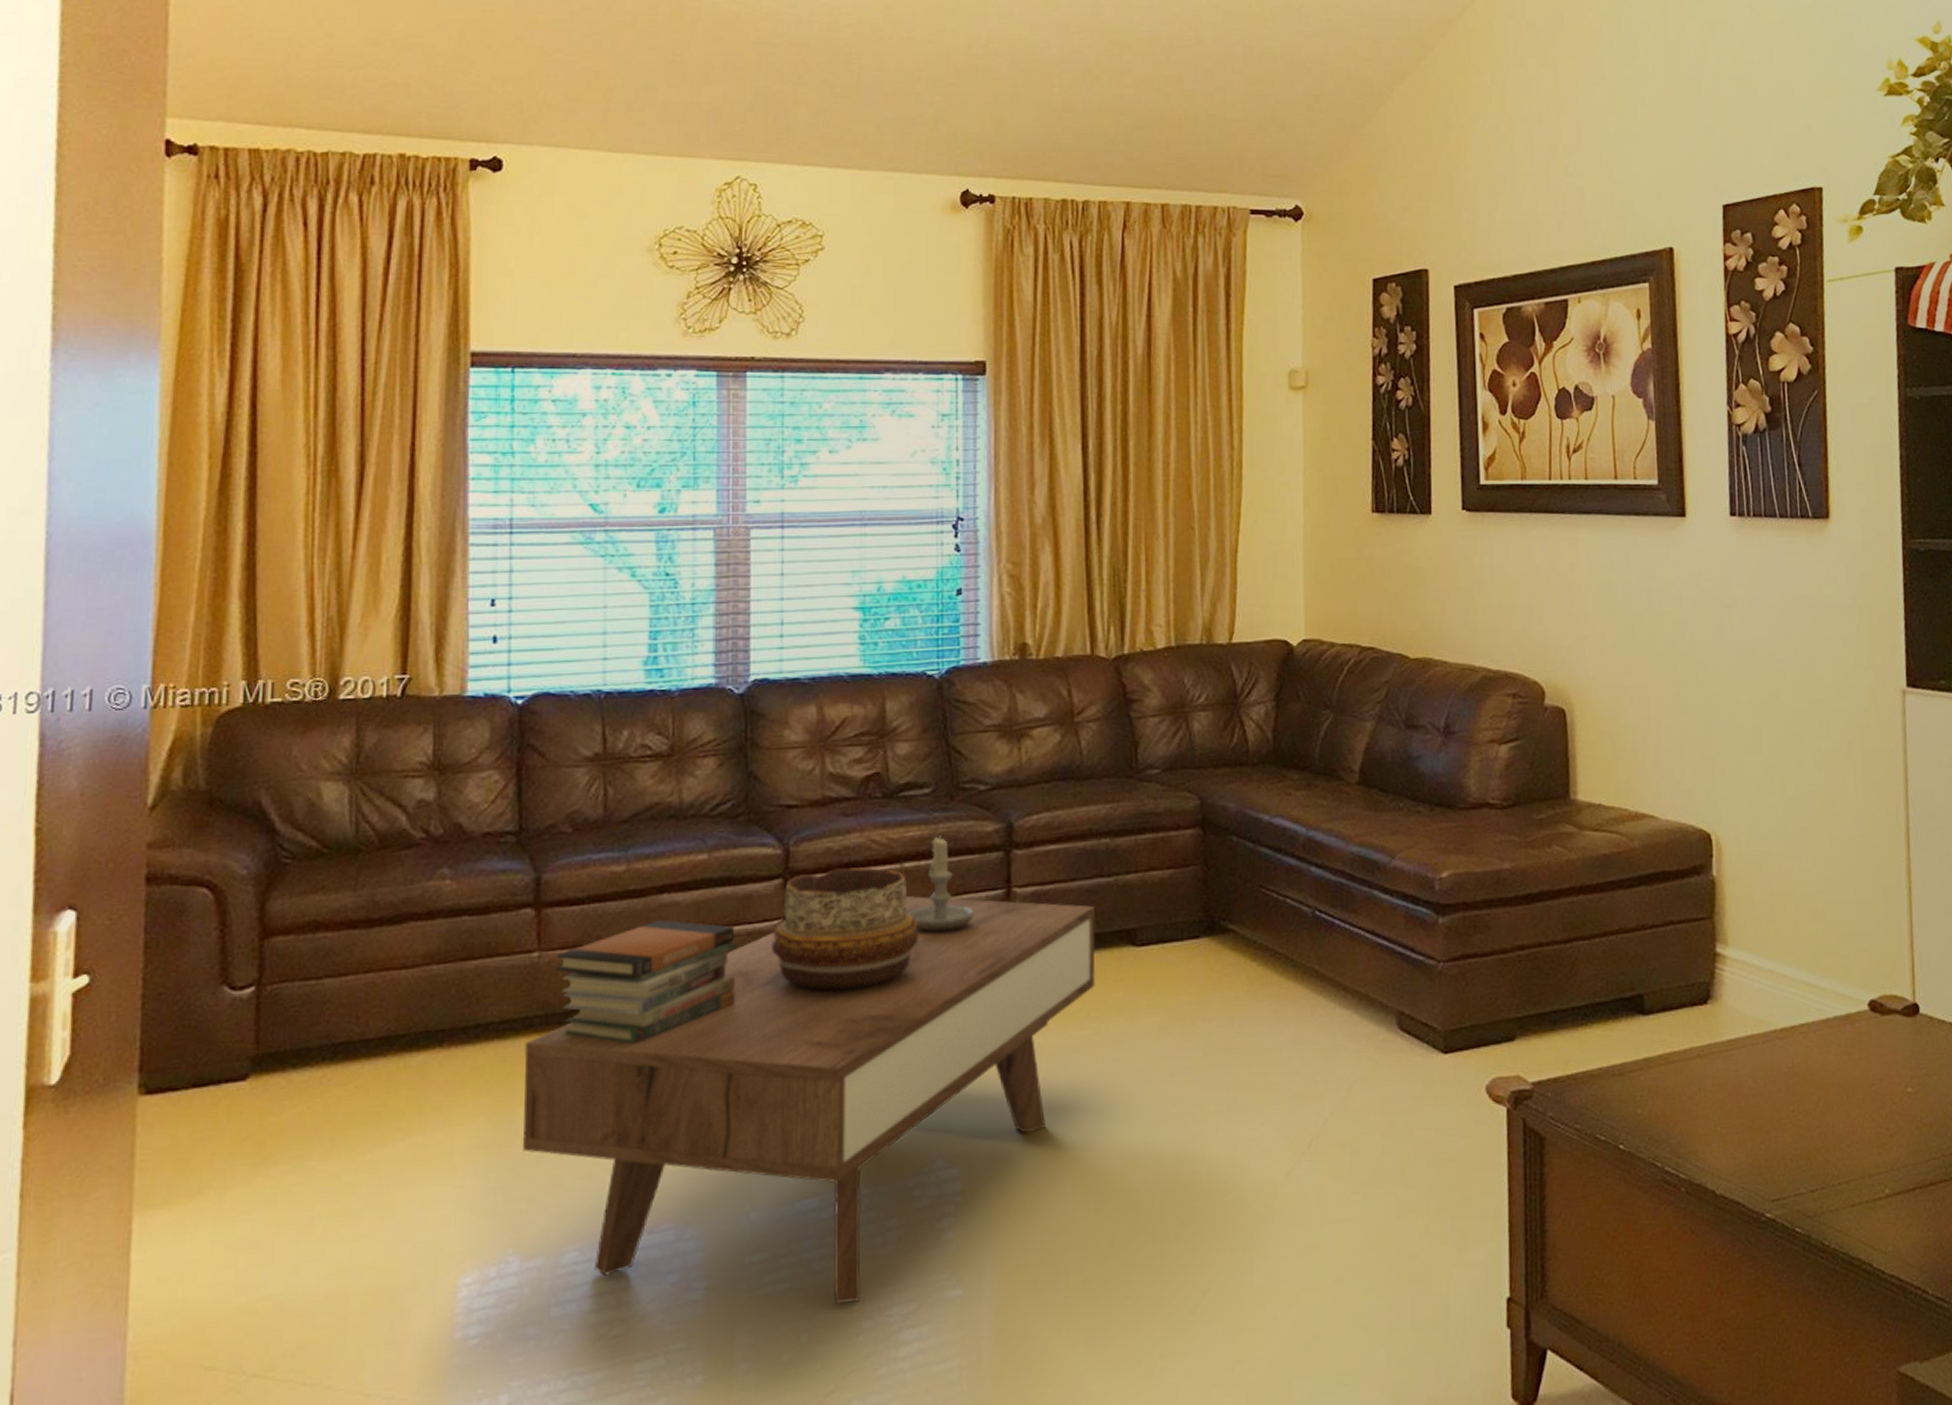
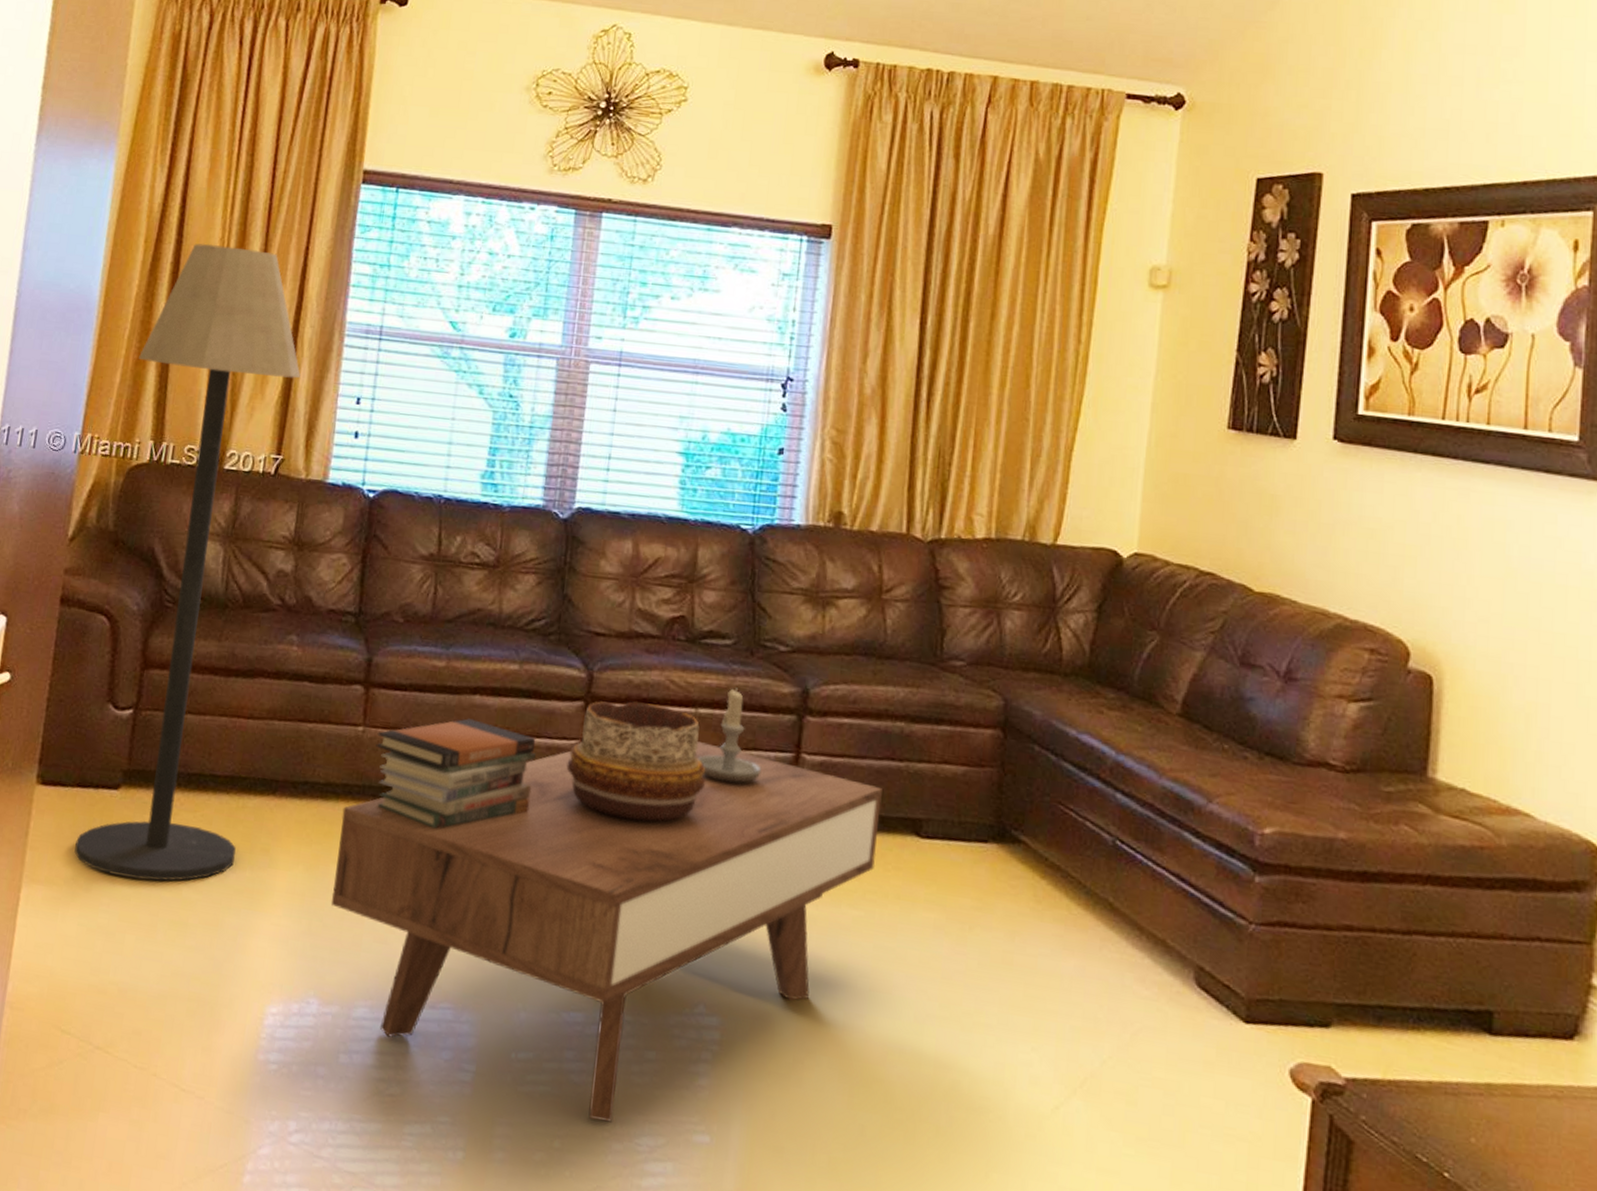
floor lamp: none [198,451,421,1178] -> present [74,243,301,881]

